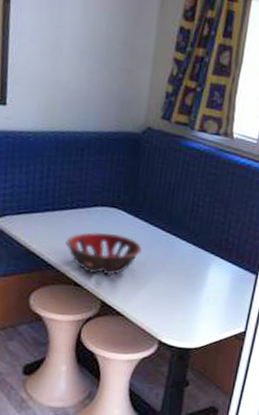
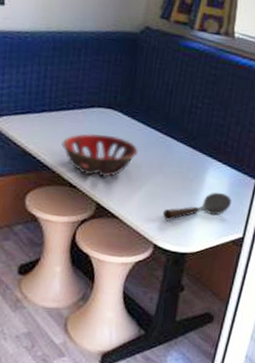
spoon: none [166,288,233,317] -> present [162,192,232,221]

